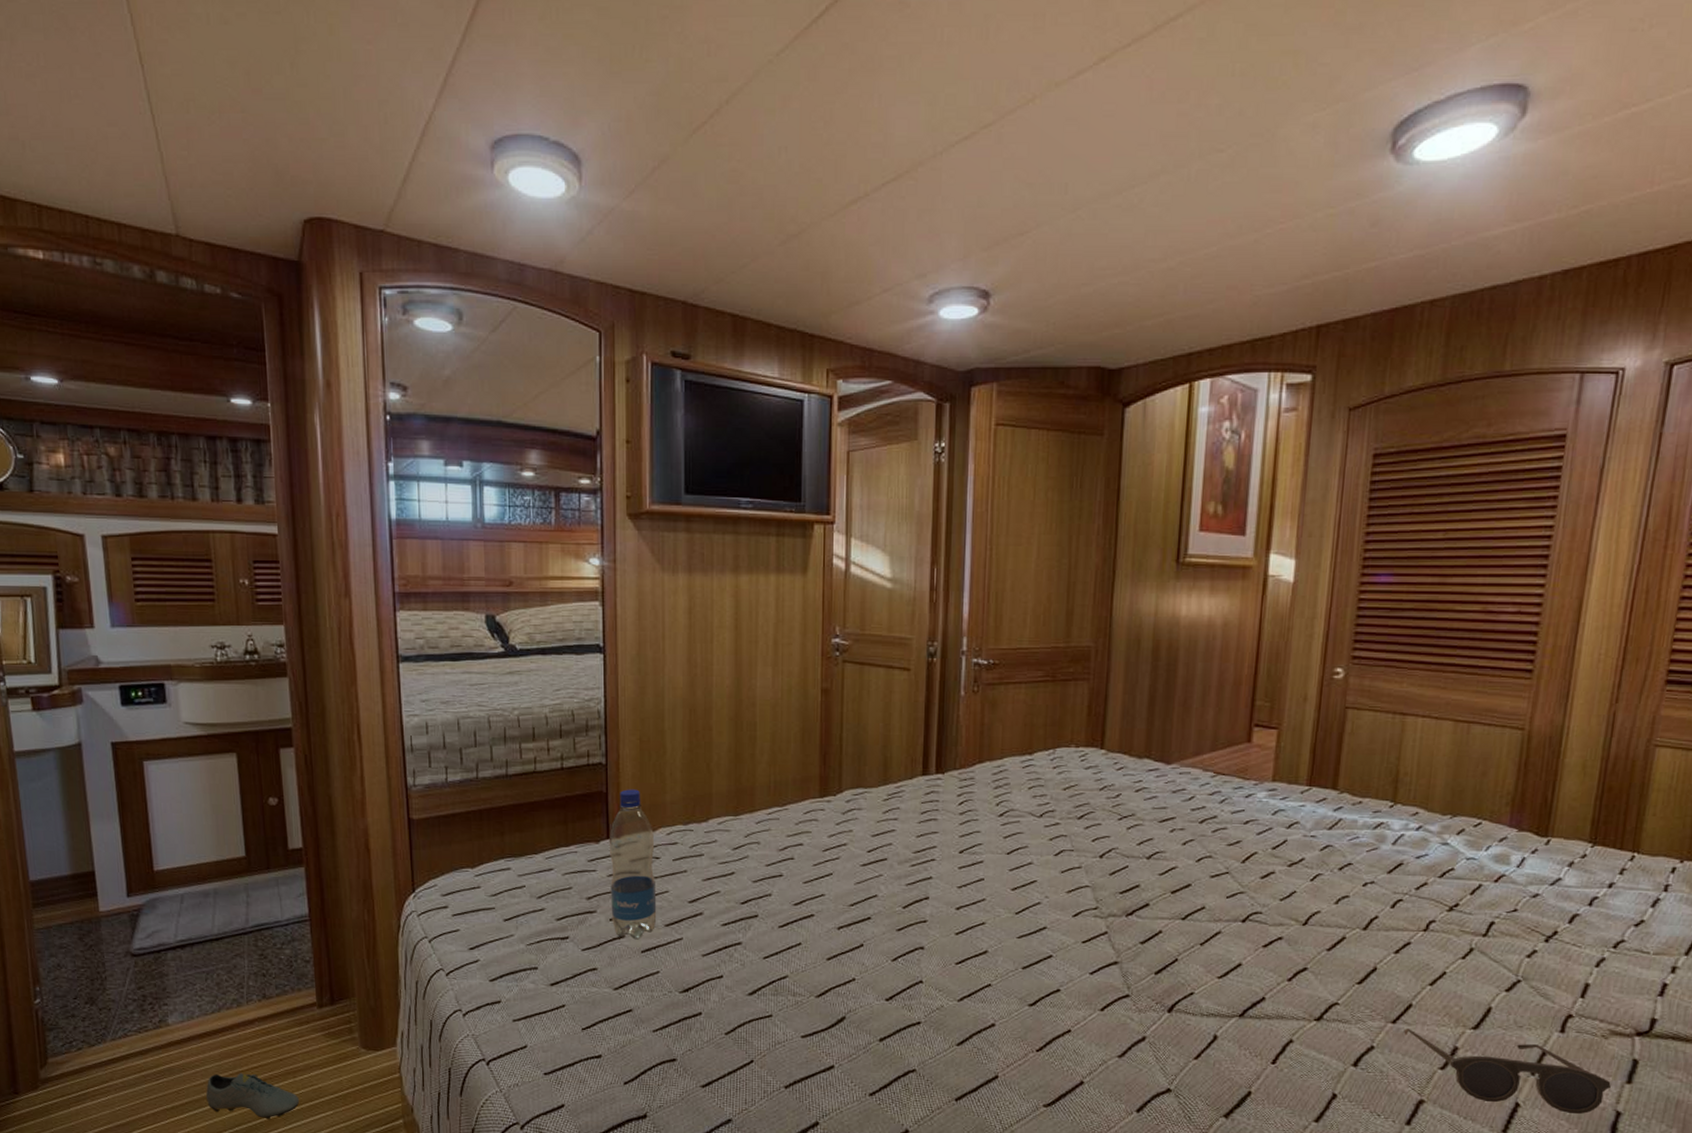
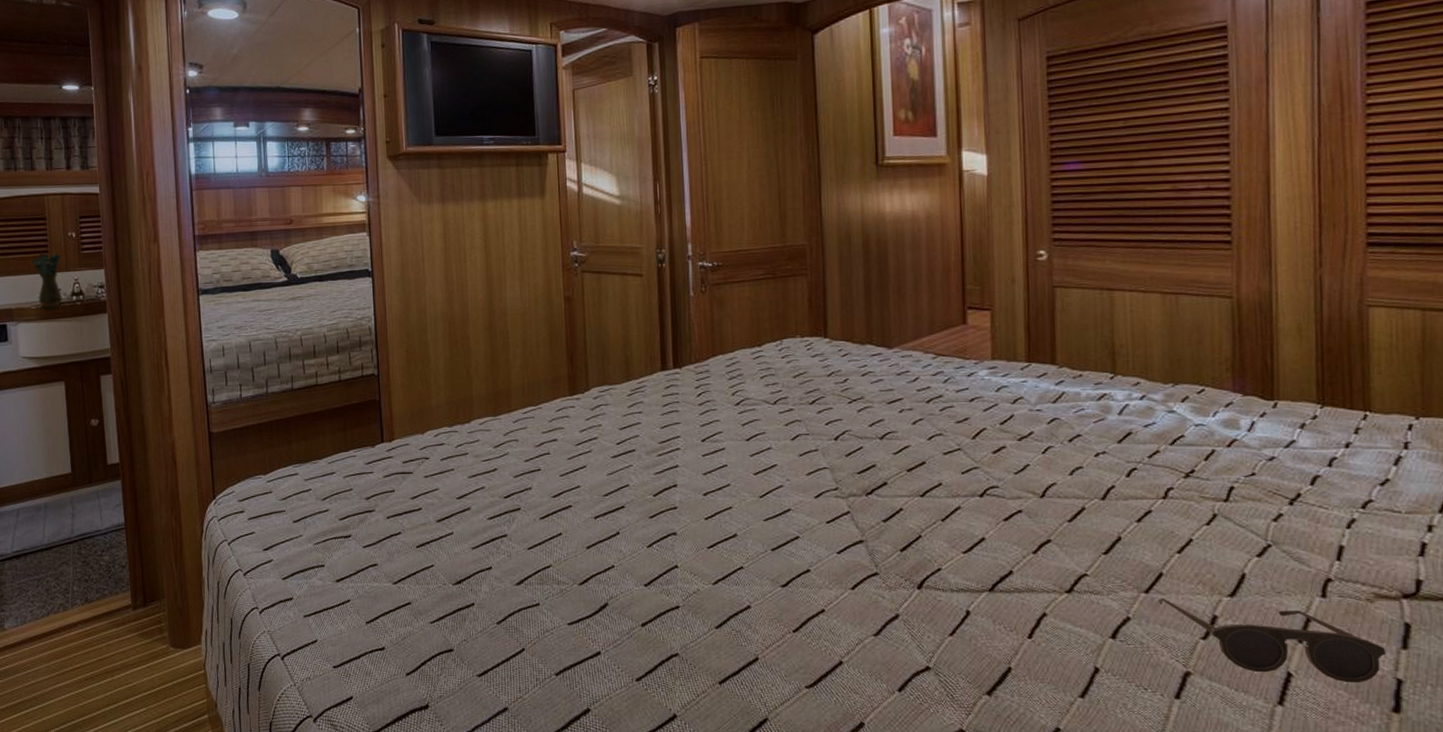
vase: none [194,599,233,671] -> present [32,251,63,311]
athletic shoe: present [205,1073,300,1121] -> none [35,673,117,719]
bottle: present [608,789,657,940] -> none [383,396,429,536]

